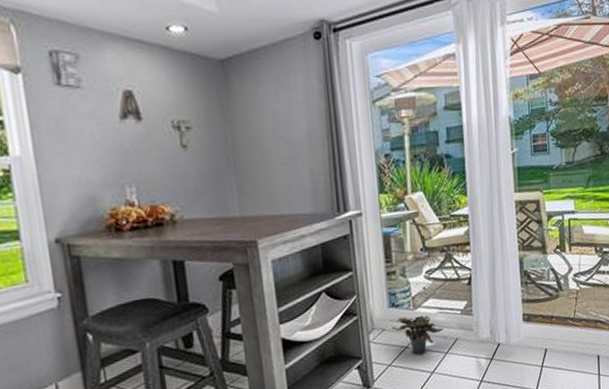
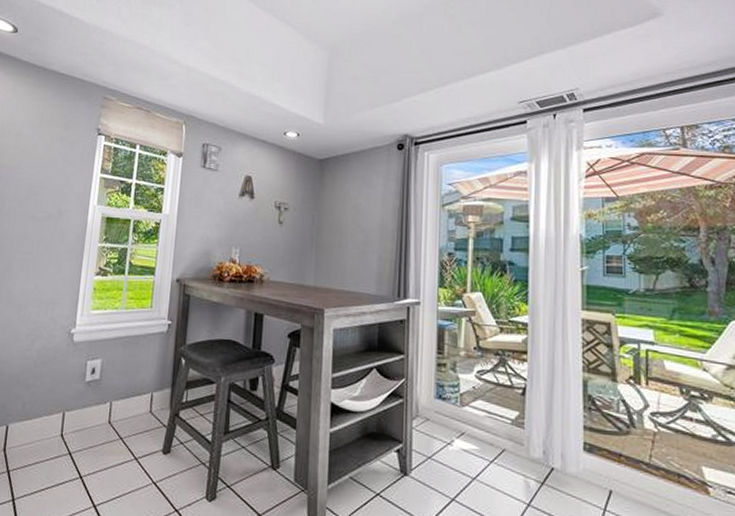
potted plant: present [391,315,445,356] -> none [436,411,492,457]

